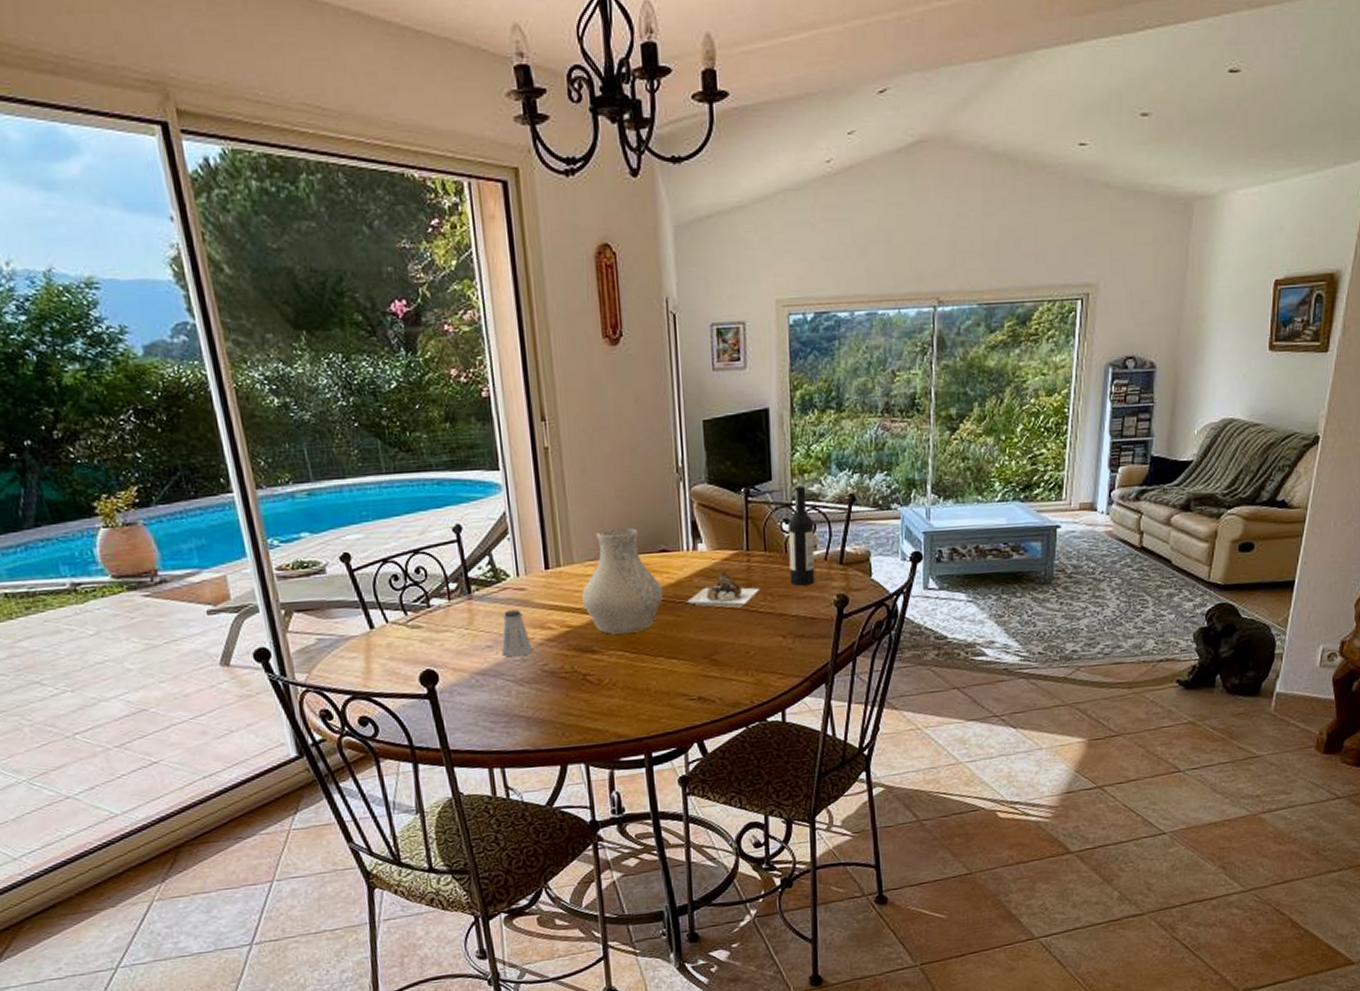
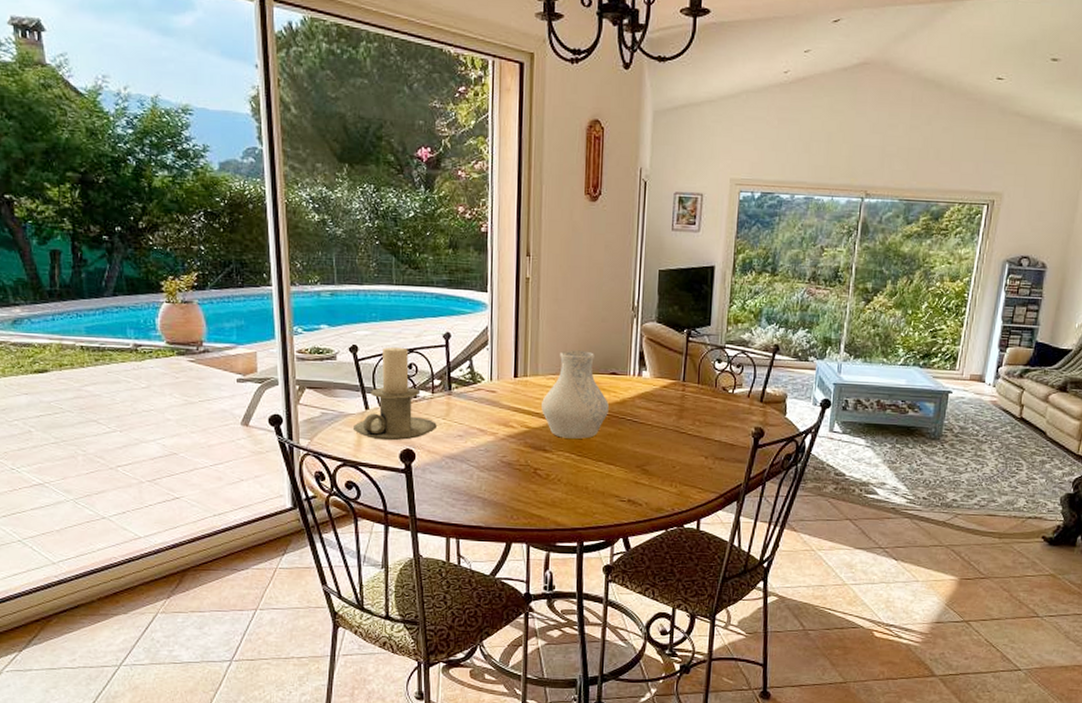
candle holder: none [358,548,460,664] -> present [354,346,437,441]
saltshaker: present [500,609,533,657] -> none [469,408,495,447]
wine bottle: present [687,485,815,608] -> none [628,332,742,428]

